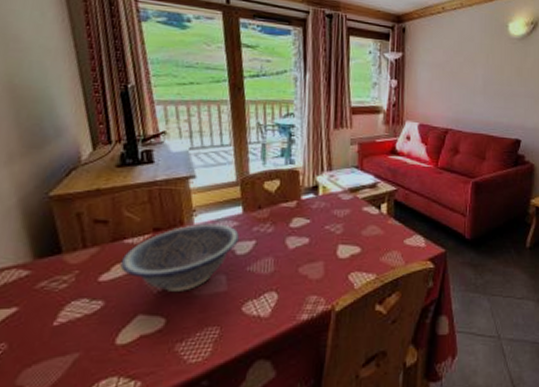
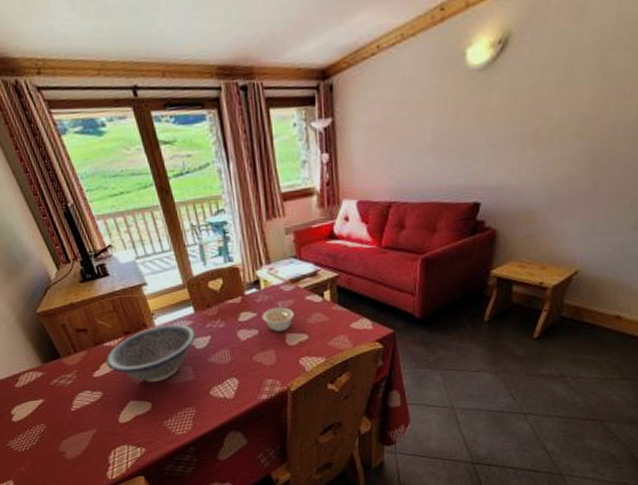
legume: none [315,211,349,242] -> present [262,302,294,332]

